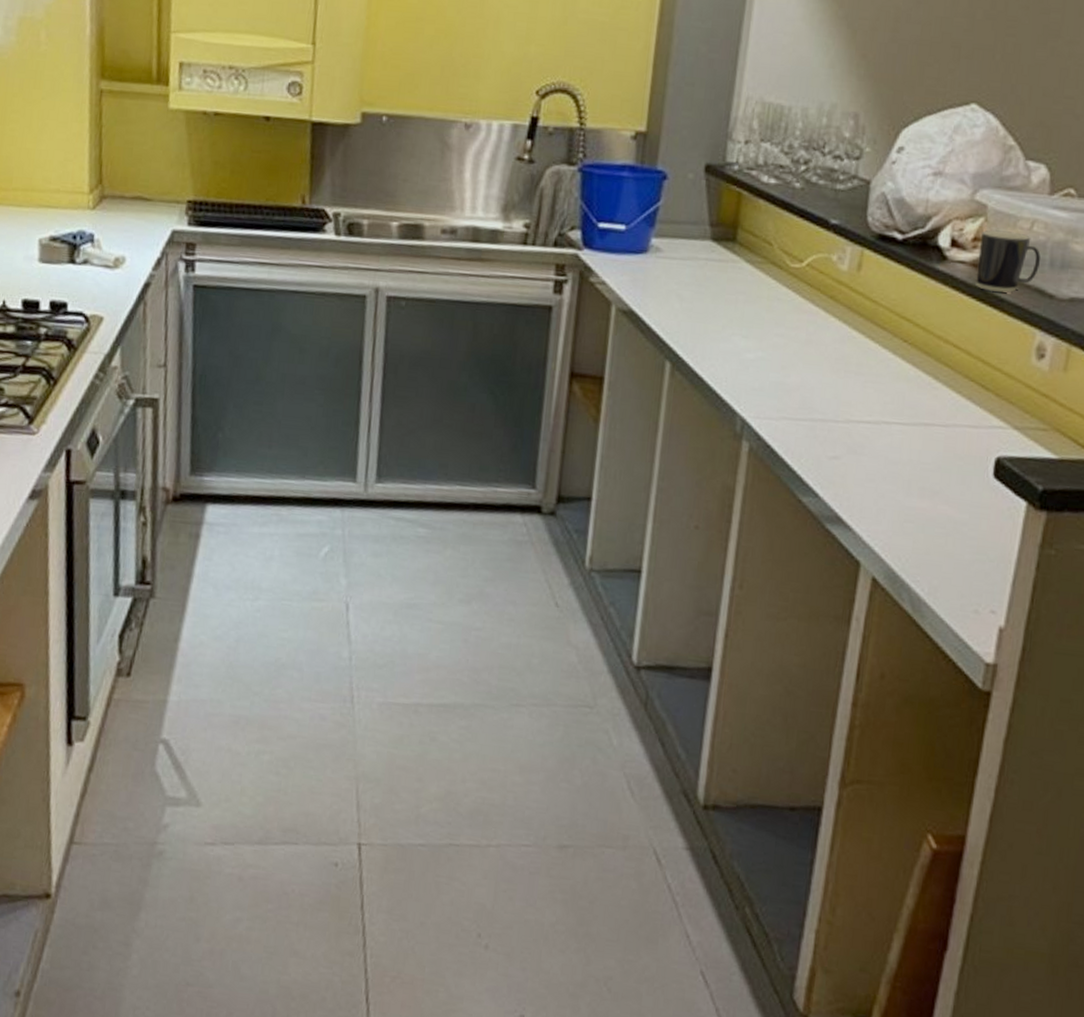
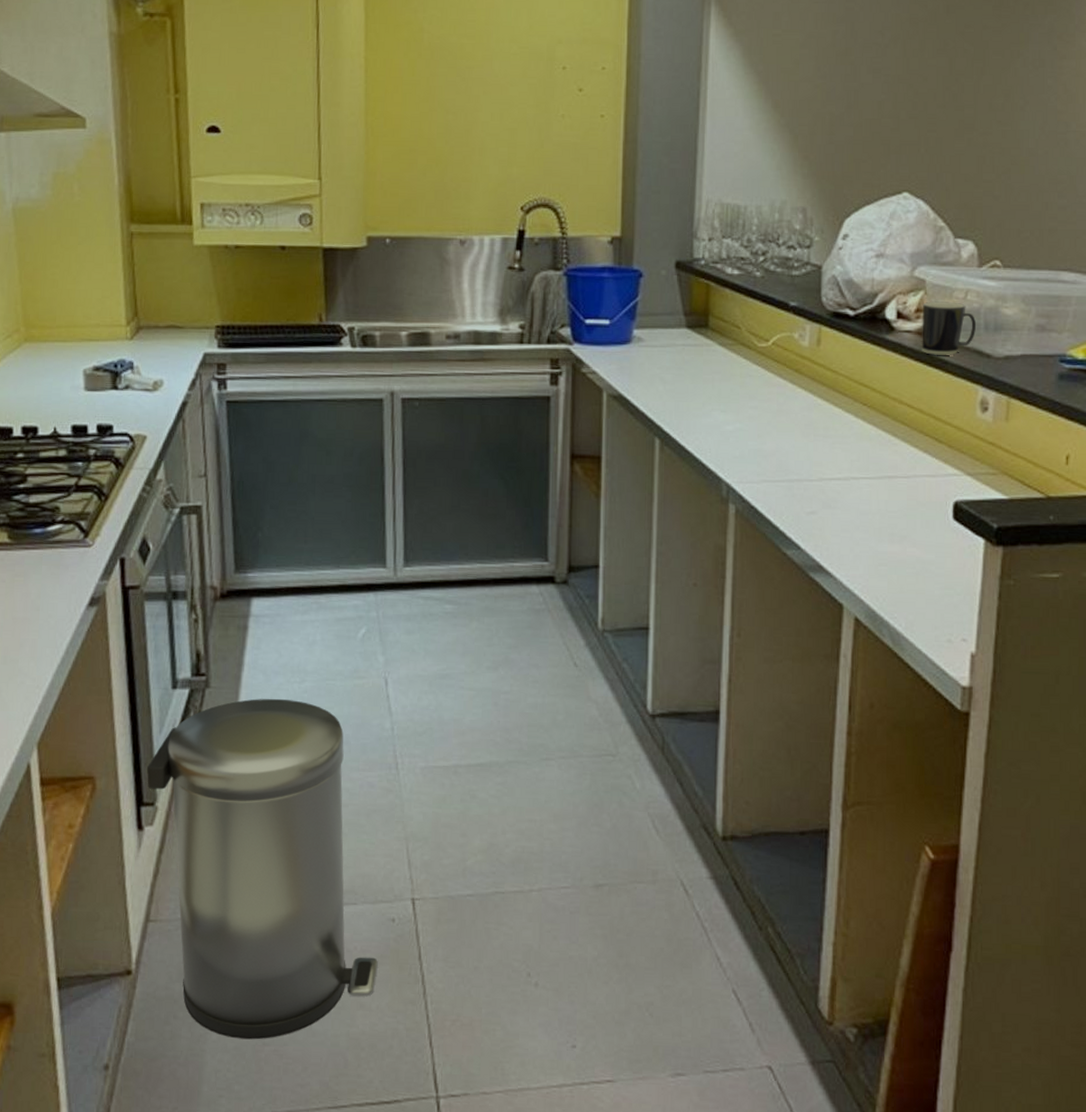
pedal bin: none [80,614,317,979] -> present [147,698,378,1040]

